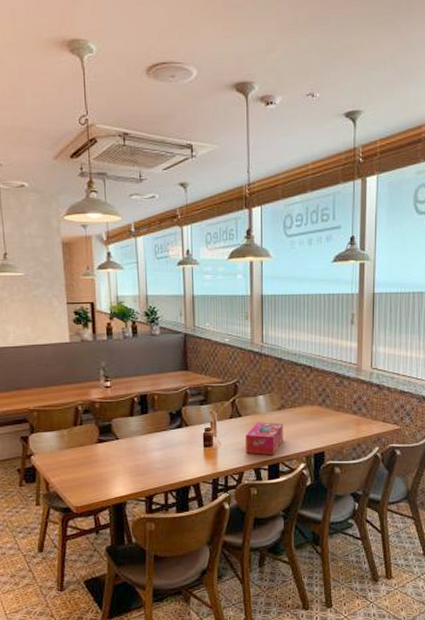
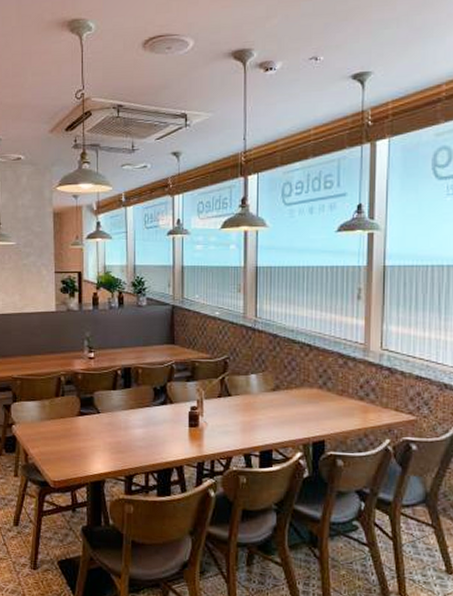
tissue box: present [246,422,283,456] -> none [235,403,277,441]

